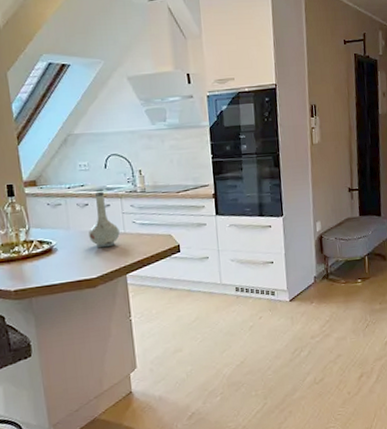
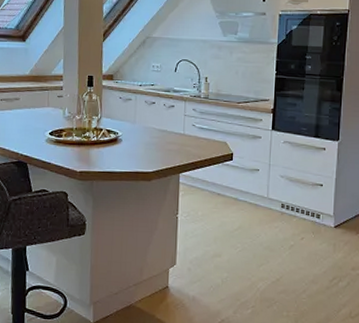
vase: present [89,191,120,248] -> none [151,92,179,145]

